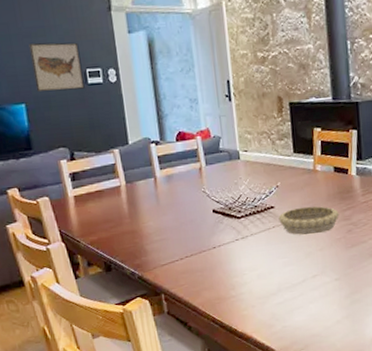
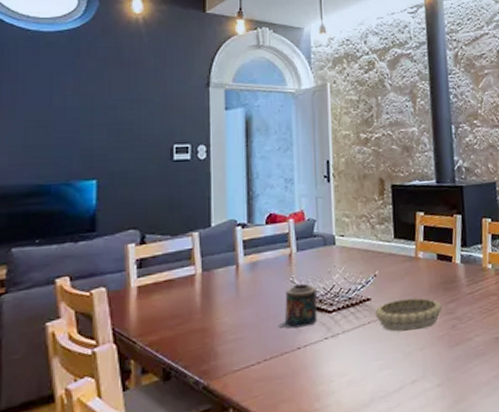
wall art: present [29,42,85,93] -> none [112,115,169,168]
candle: none [195,193,229,232] -> present [278,283,318,329]

